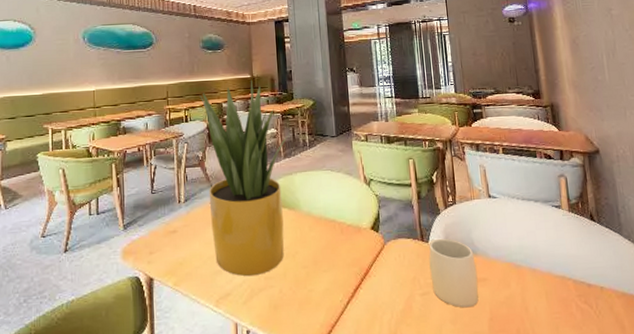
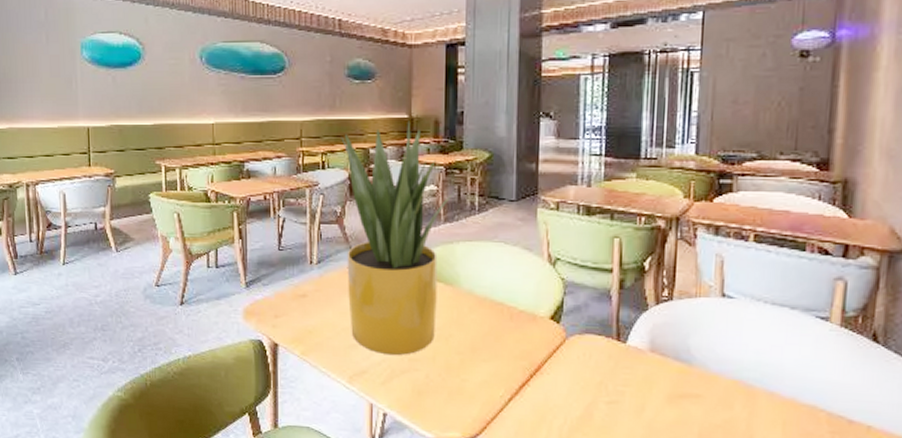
mug: present [428,238,479,308] -> none [623,340,689,426]

